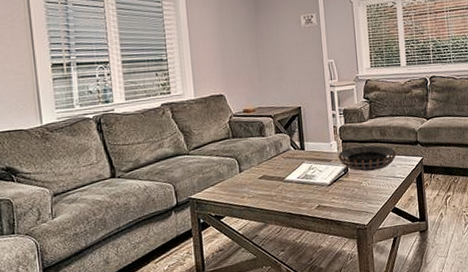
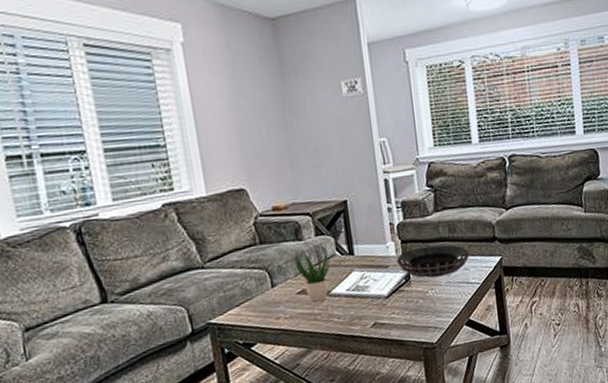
potted plant: none [258,142,286,186] -> present [294,246,330,302]

